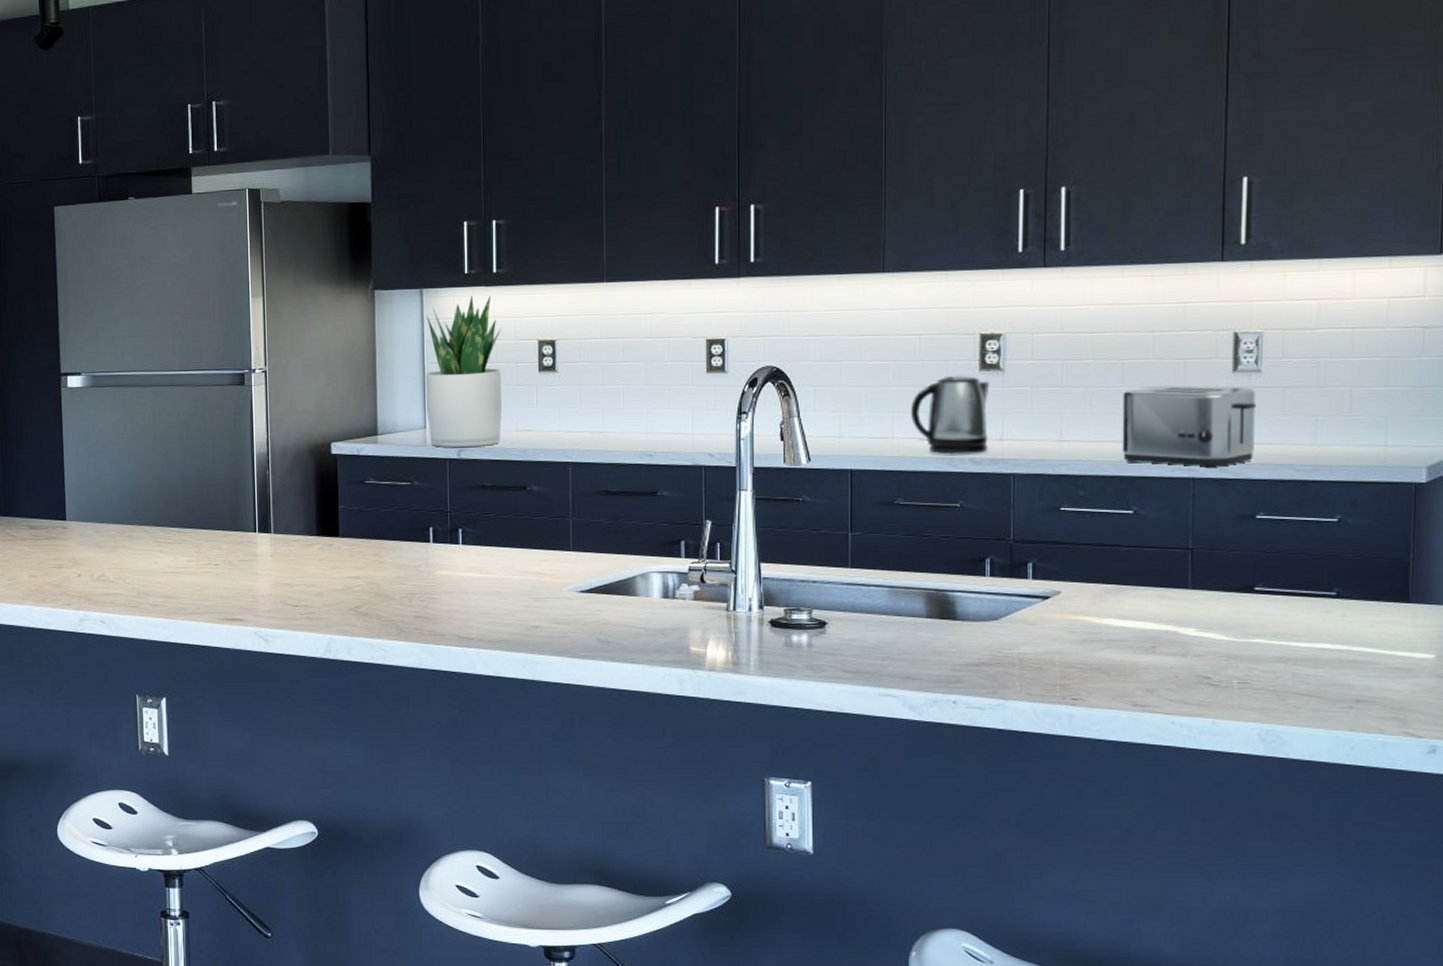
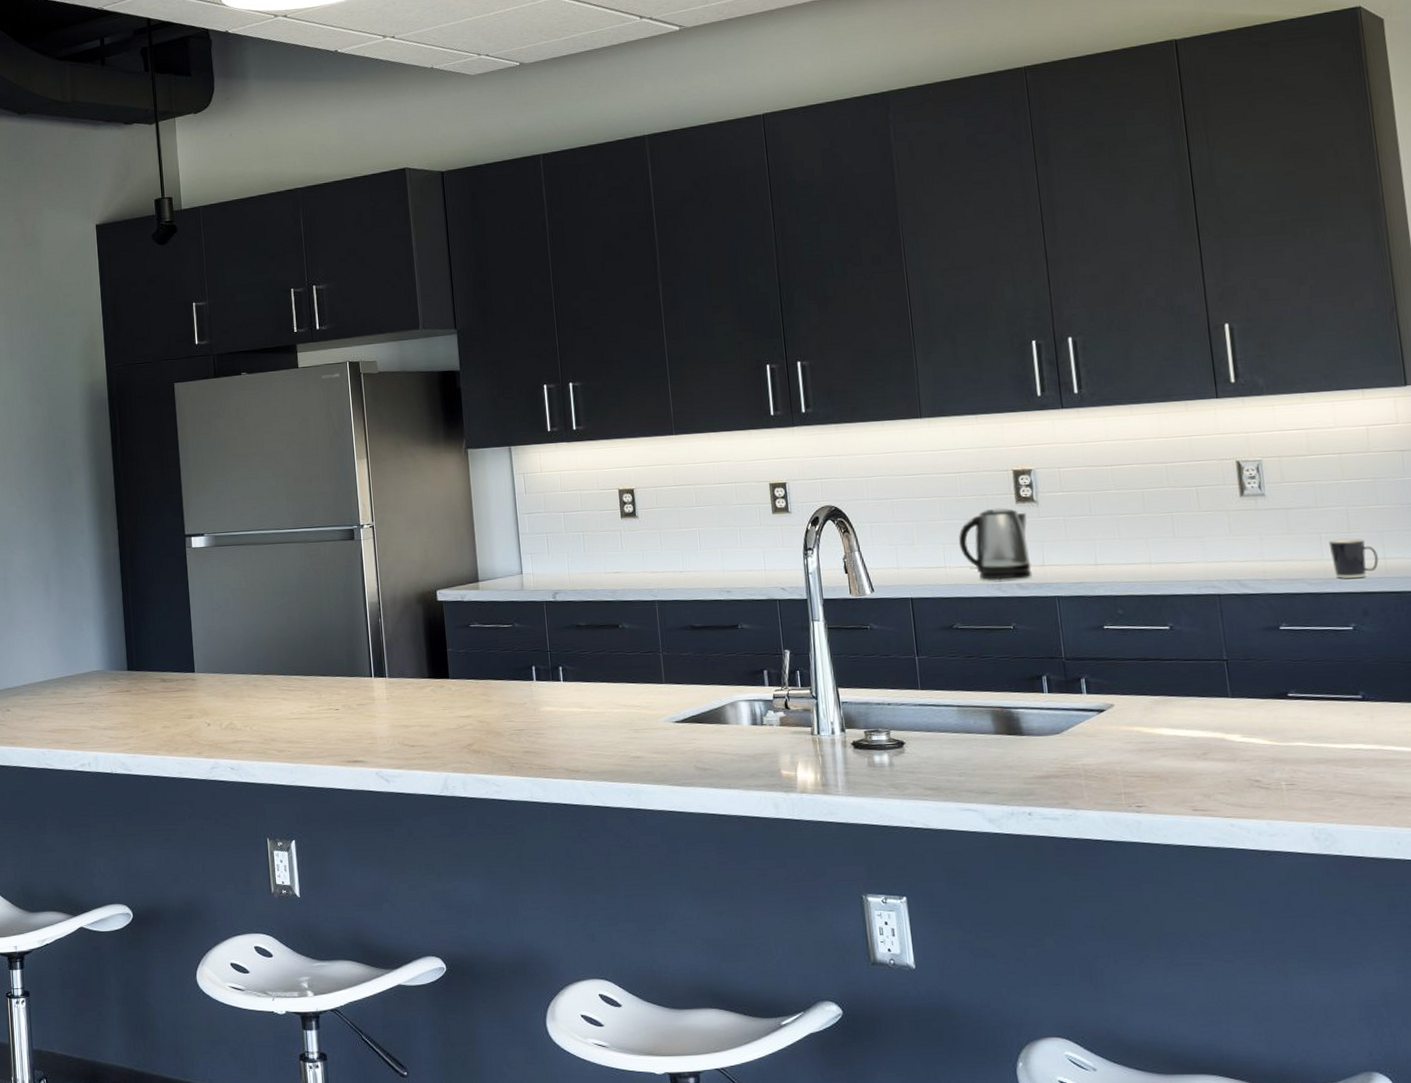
planter: present [425,295,503,448] -> none [516,450,591,592]
toaster: present [1122,385,1257,467] -> none [1146,510,1270,584]
mug: none [1325,422,1378,467] -> present [1328,538,1379,579]

